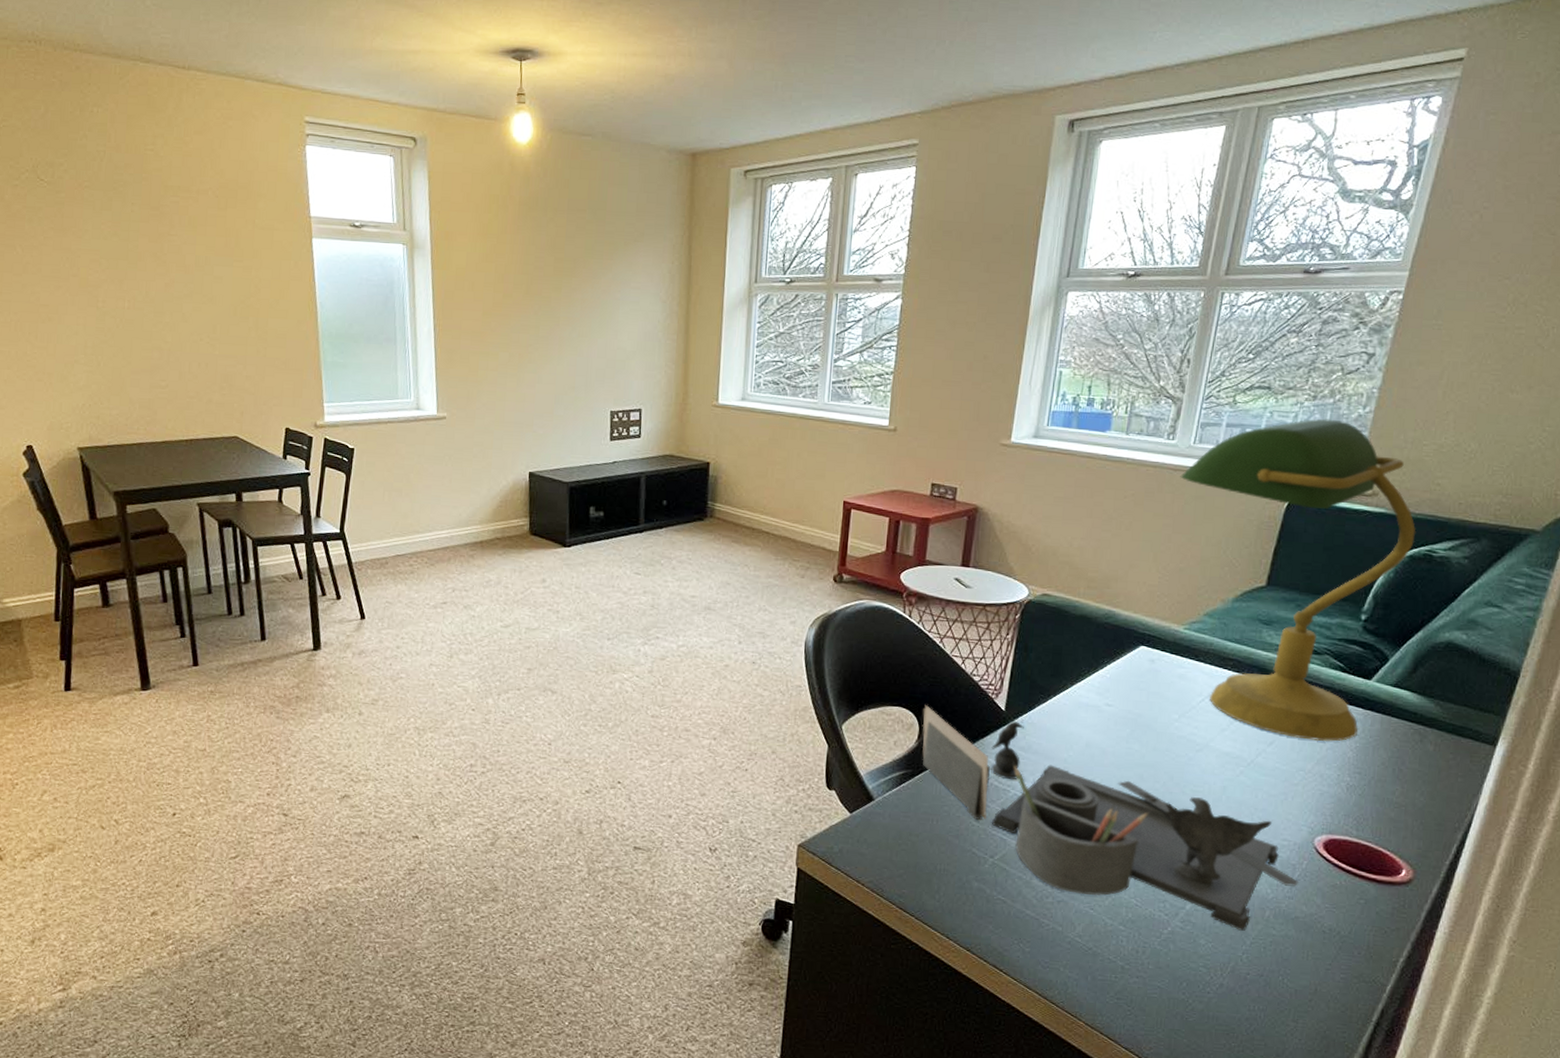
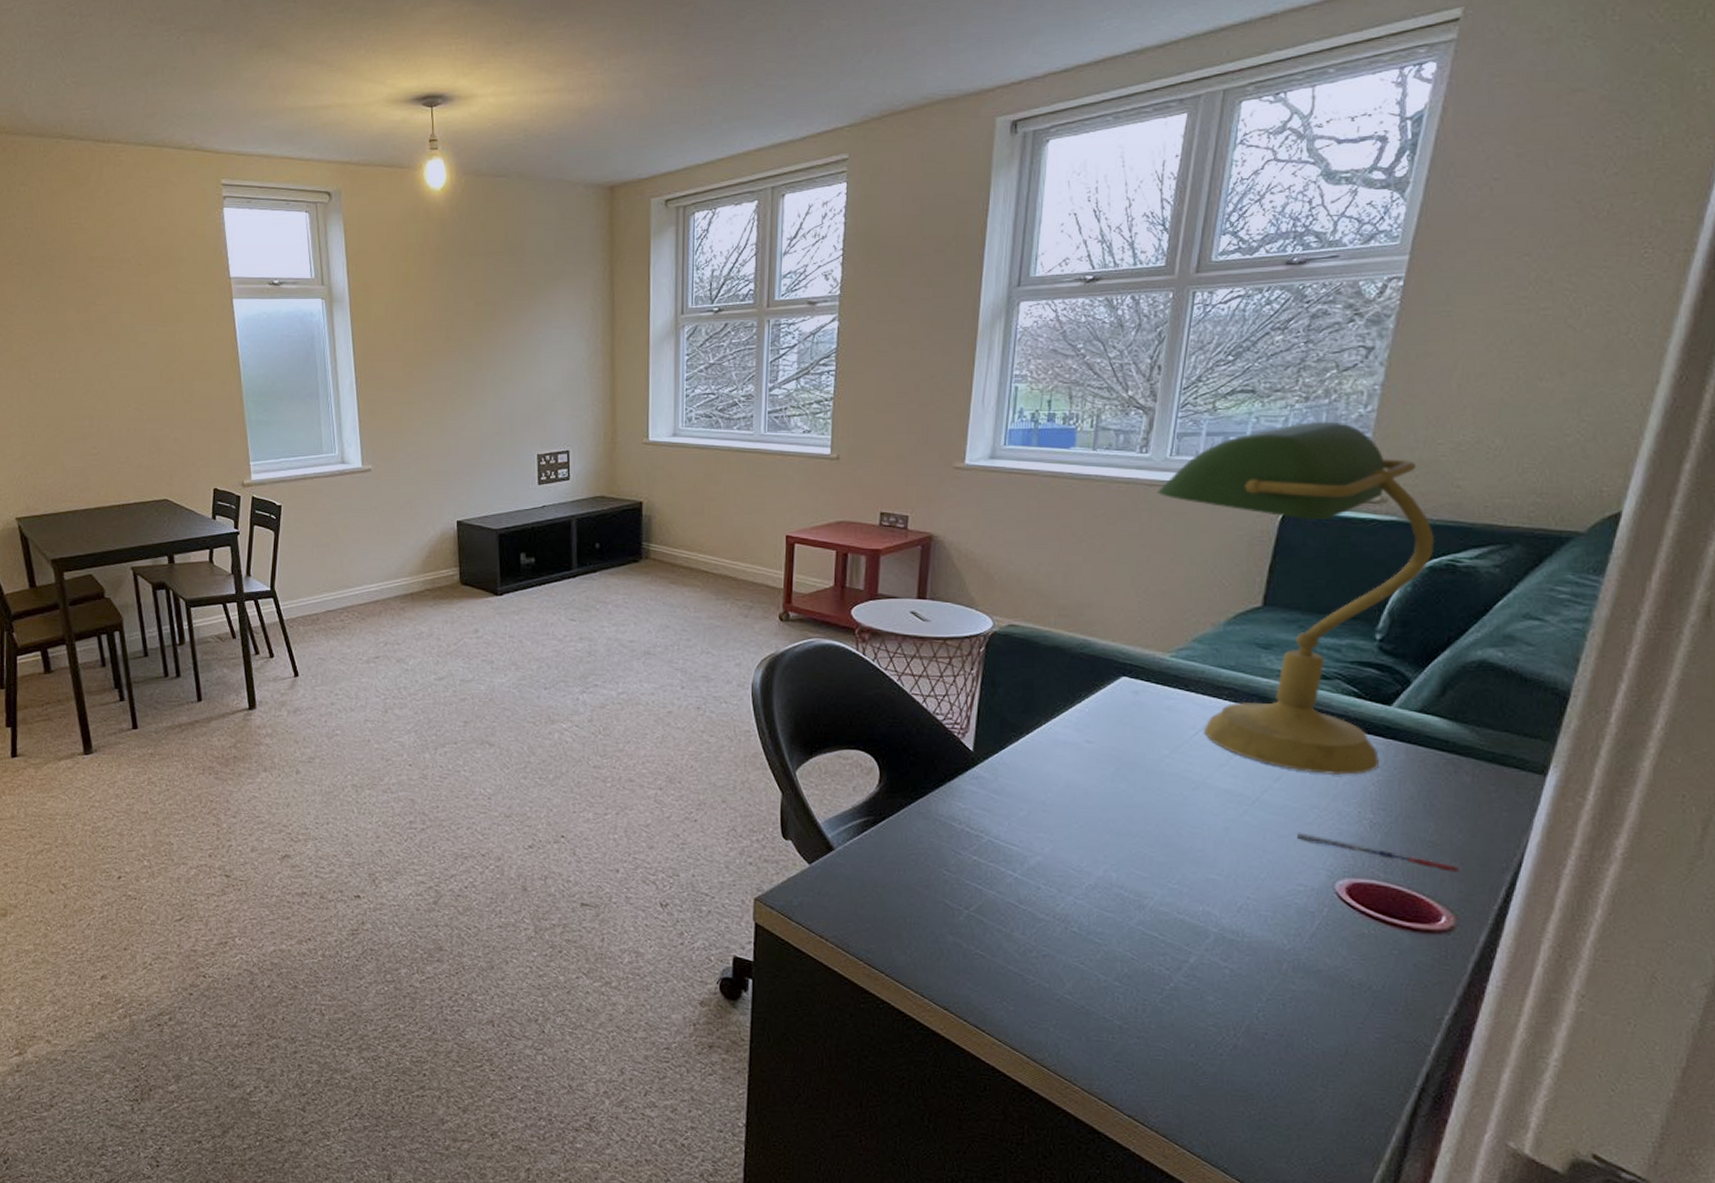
desk organizer: present [922,705,1298,931] -> none [883,747,1319,986]
pen: none [1285,793,1420,832] -> present [1297,833,1460,874]

